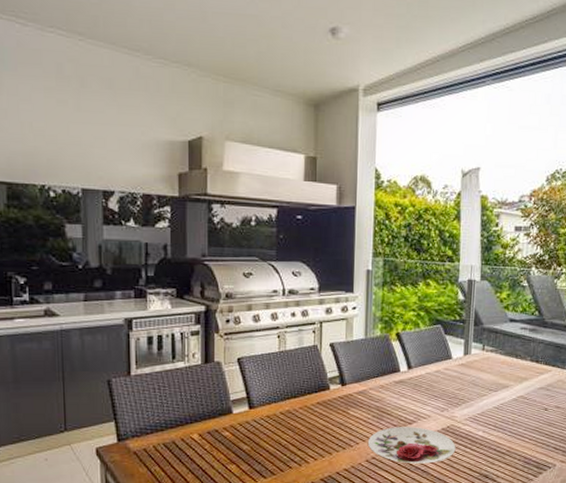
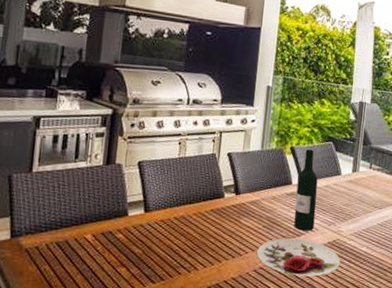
wine bottle: none [404,334,428,418] -> present [294,149,318,231]

